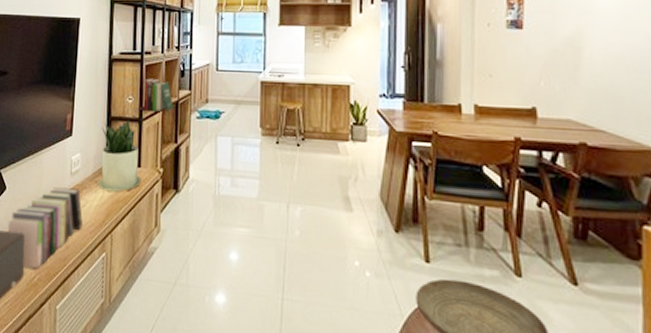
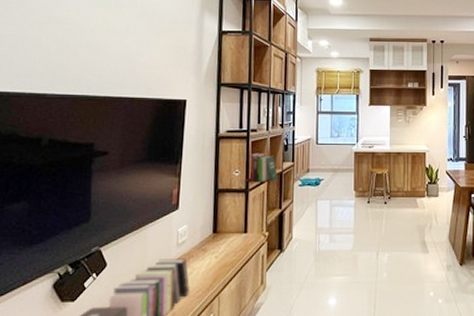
planter: present [98,120,141,192] -> none [205,191,248,258]

